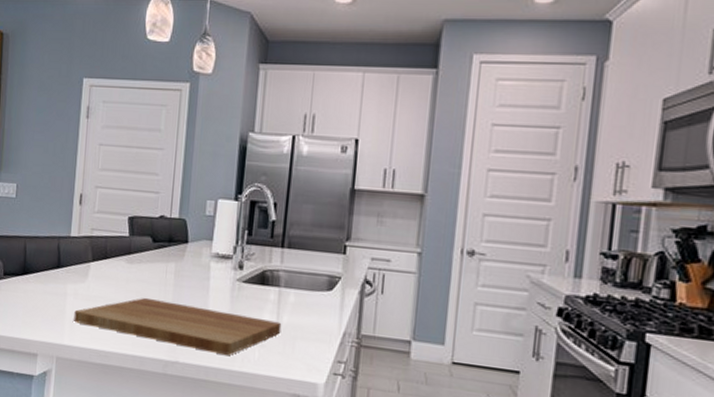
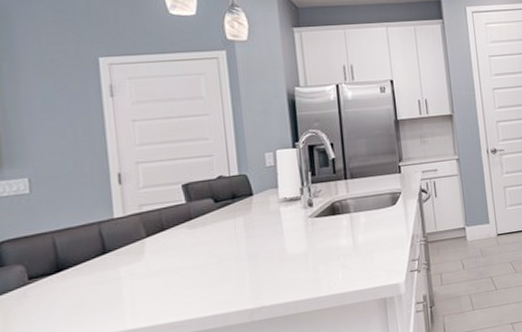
cutting board: present [74,297,282,355] -> none [134,242,359,304]

